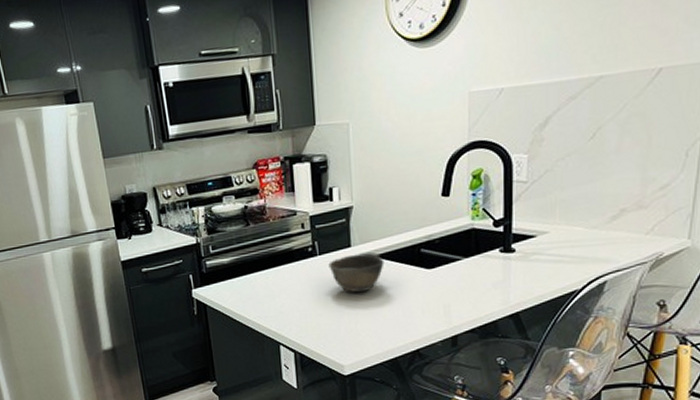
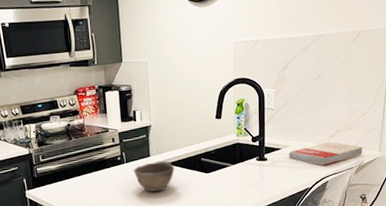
book: none [547,225,663,260] -> present [288,141,363,166]

